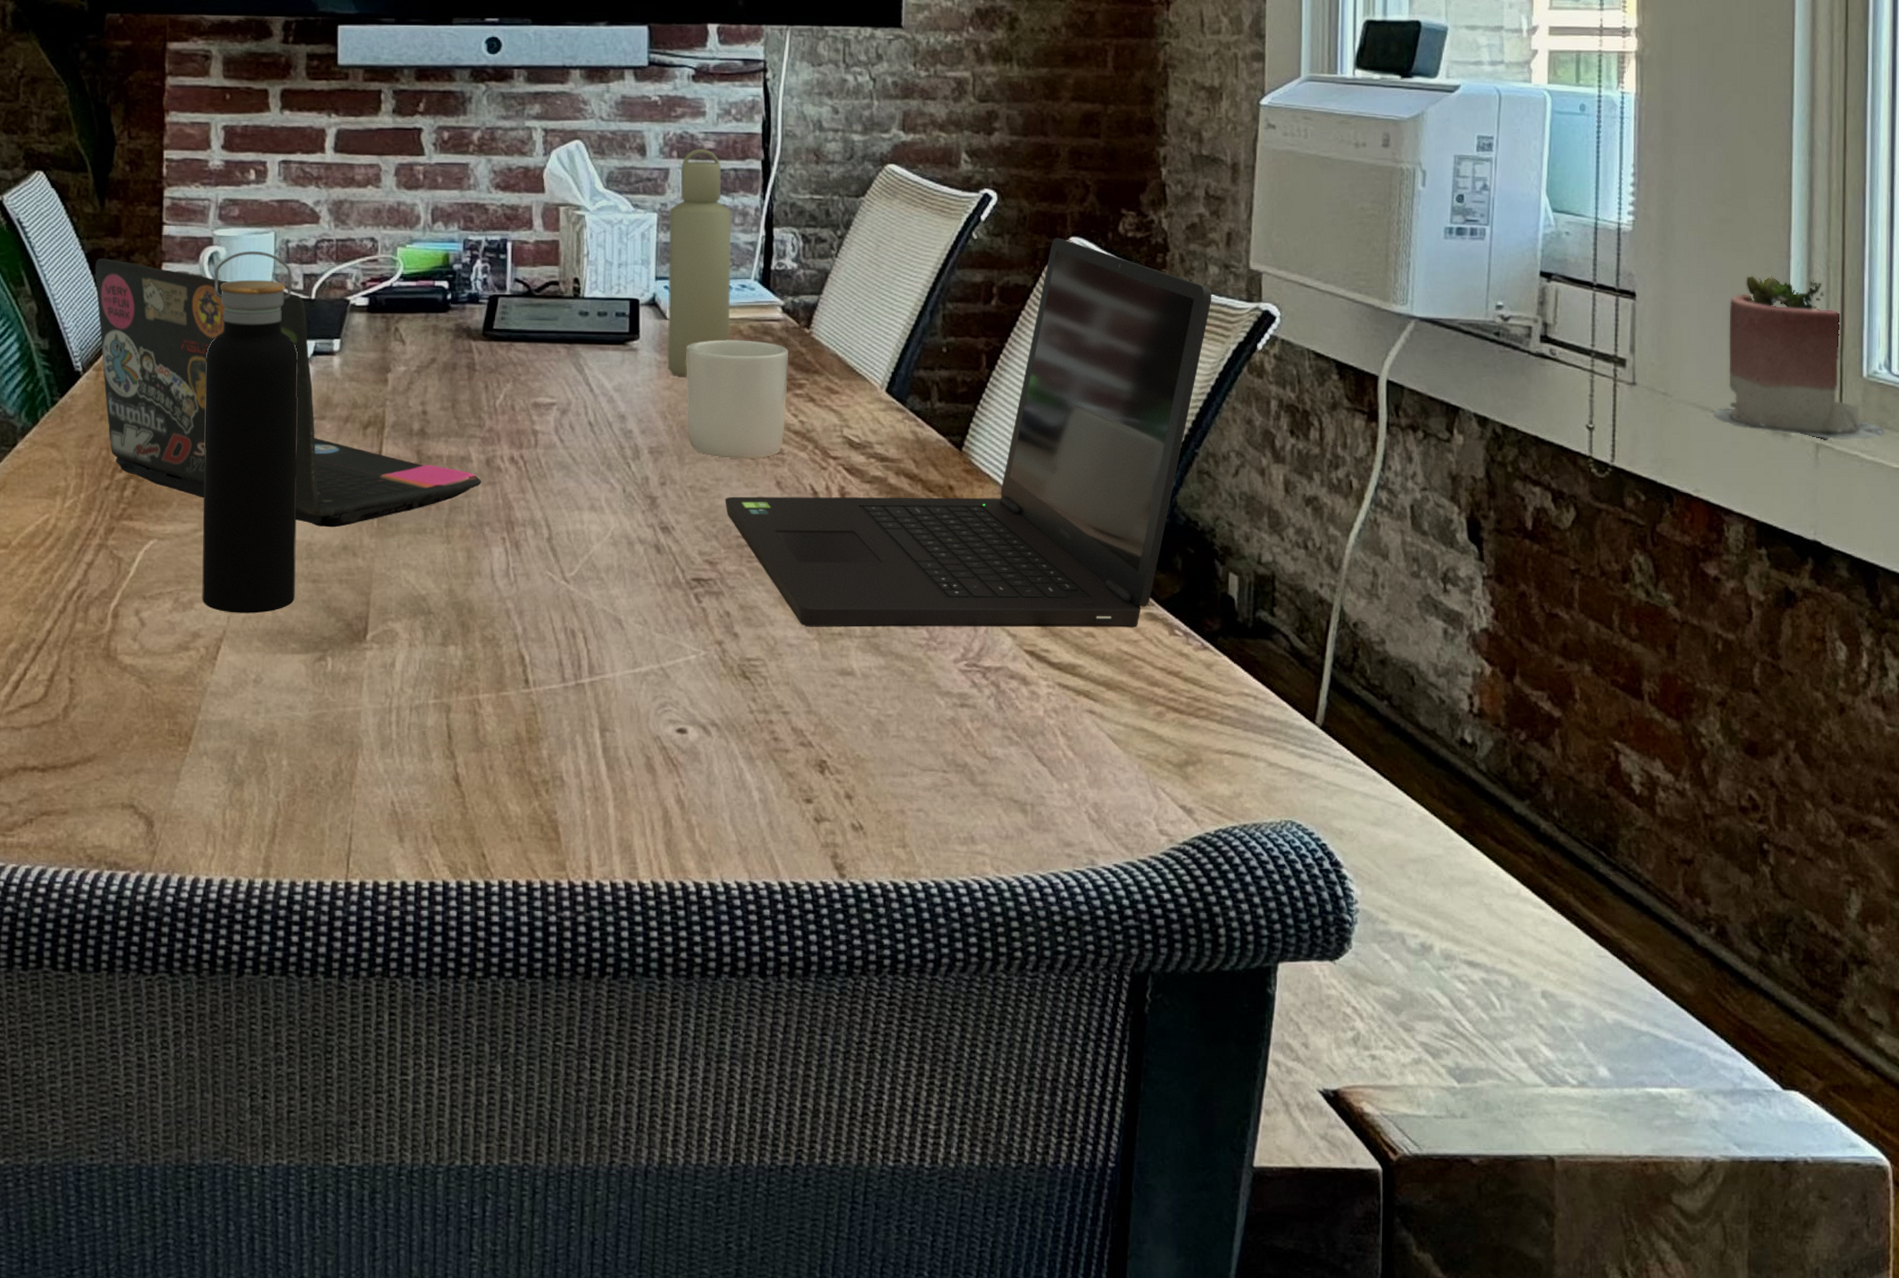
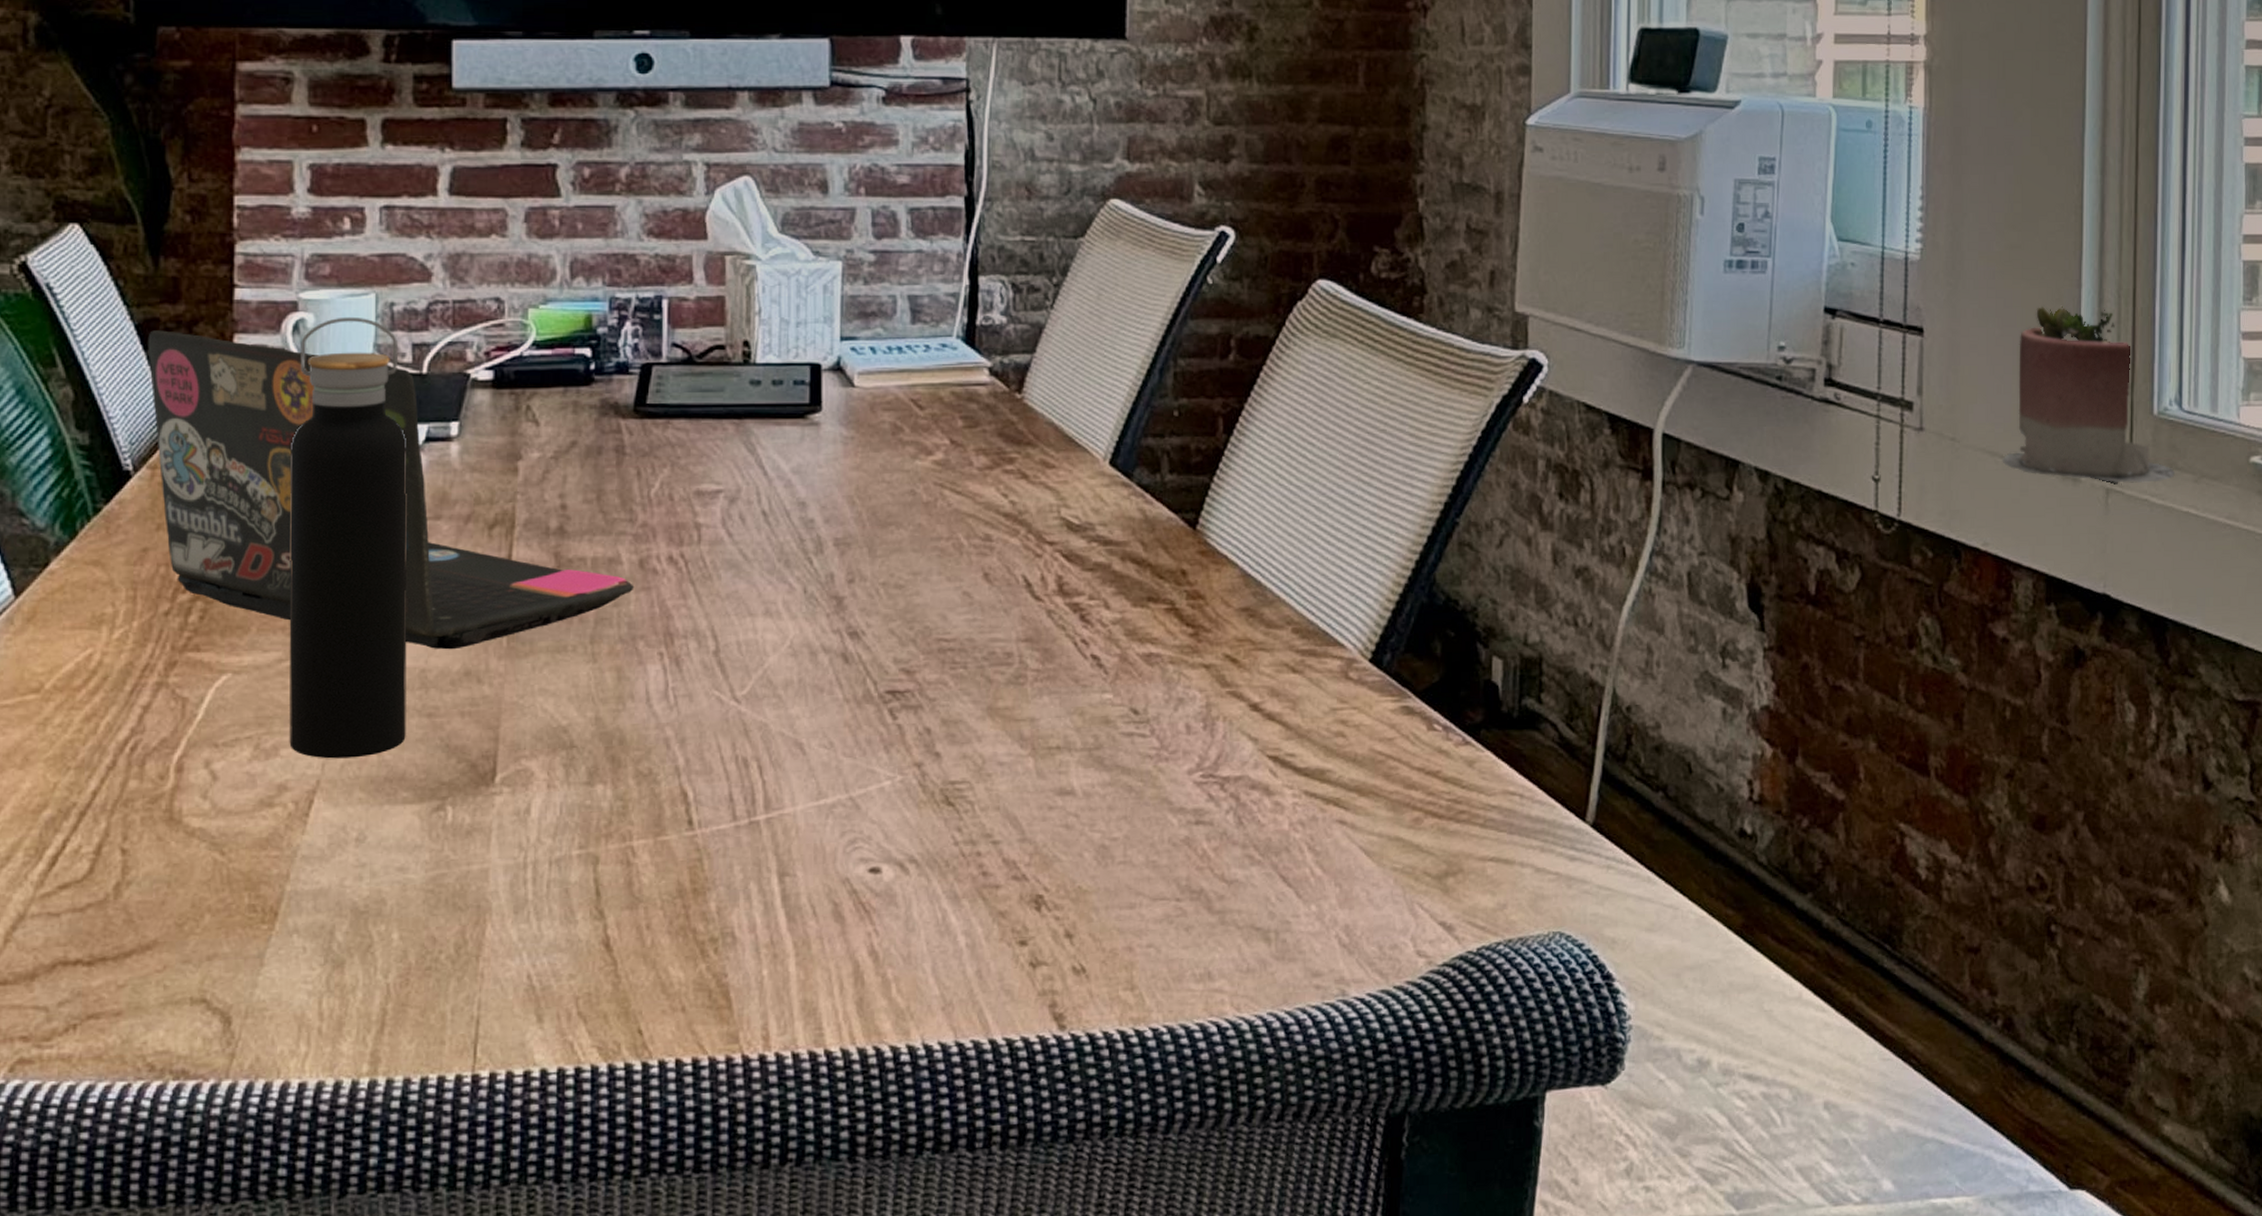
bottle: present [667,149,731,377] -> none [855,185,929,454]
mug: present [686,339,788,459] -> none [877,408,997,548]
laptop: present [725,238,1212,628] -> none [924,281,1474,741]

